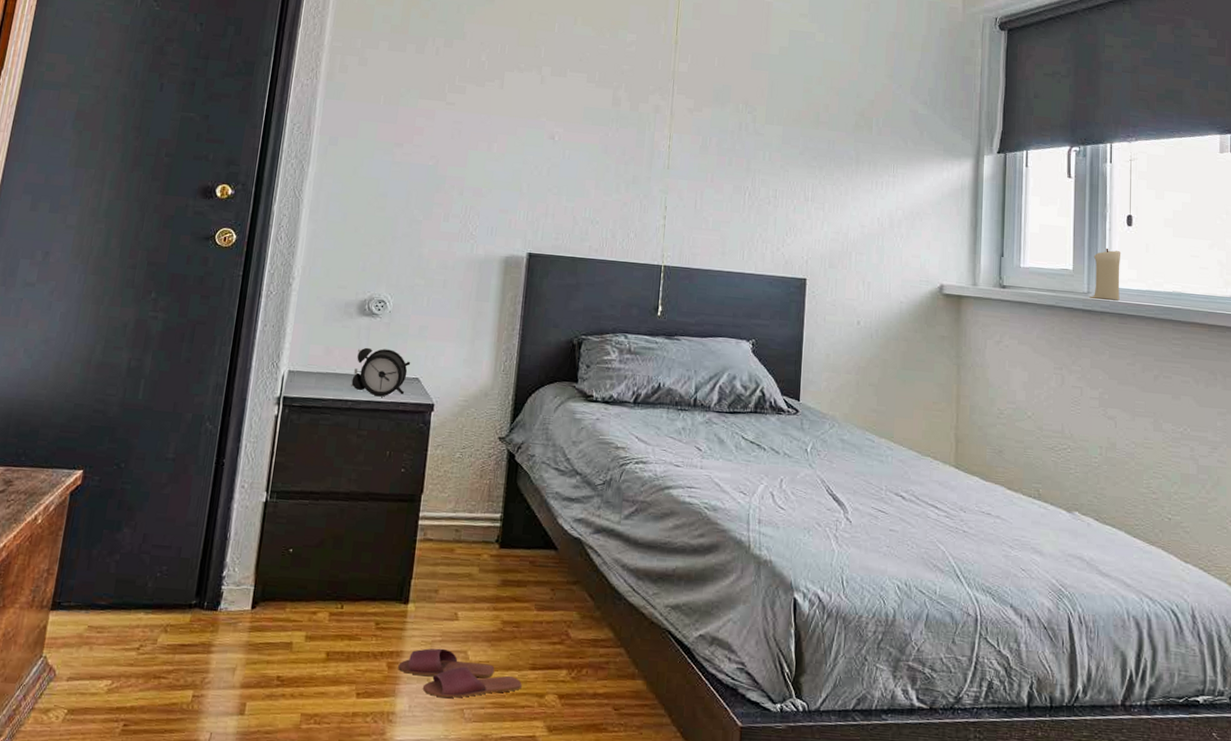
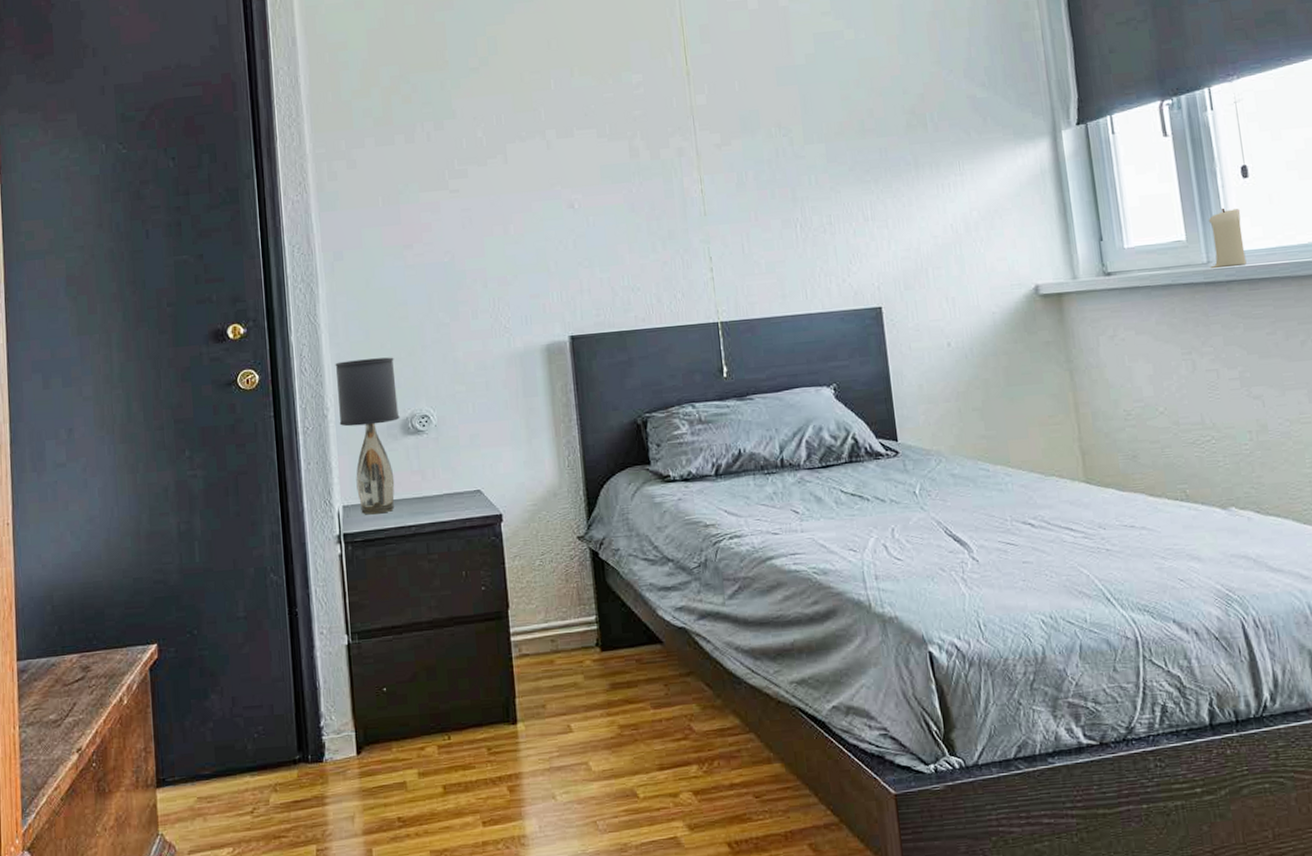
table lamp: none [301,237,365,384] -> present [335,357,400,515]
alarm clock: present [350,347,411,397] -> none [410,465,469,517]
slippers: present [398,648,522,698] -> none [519,763,653,813]

